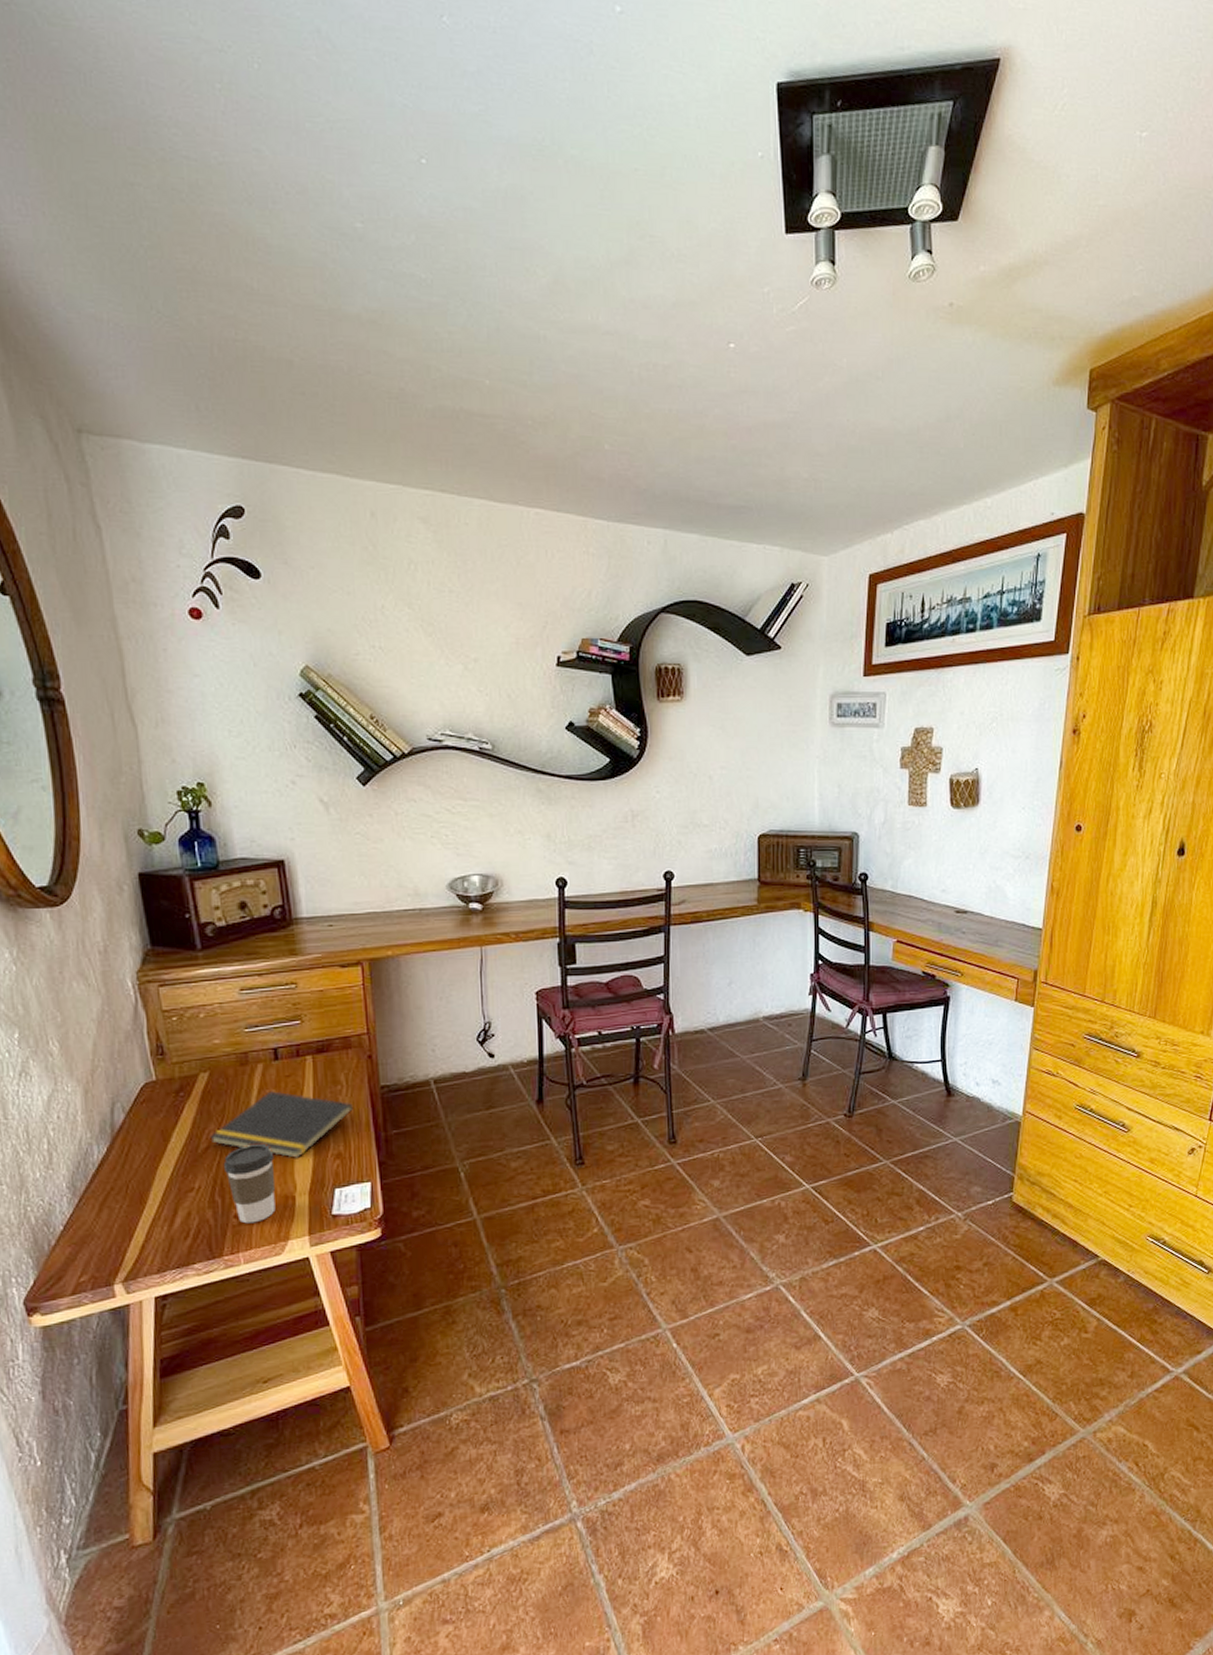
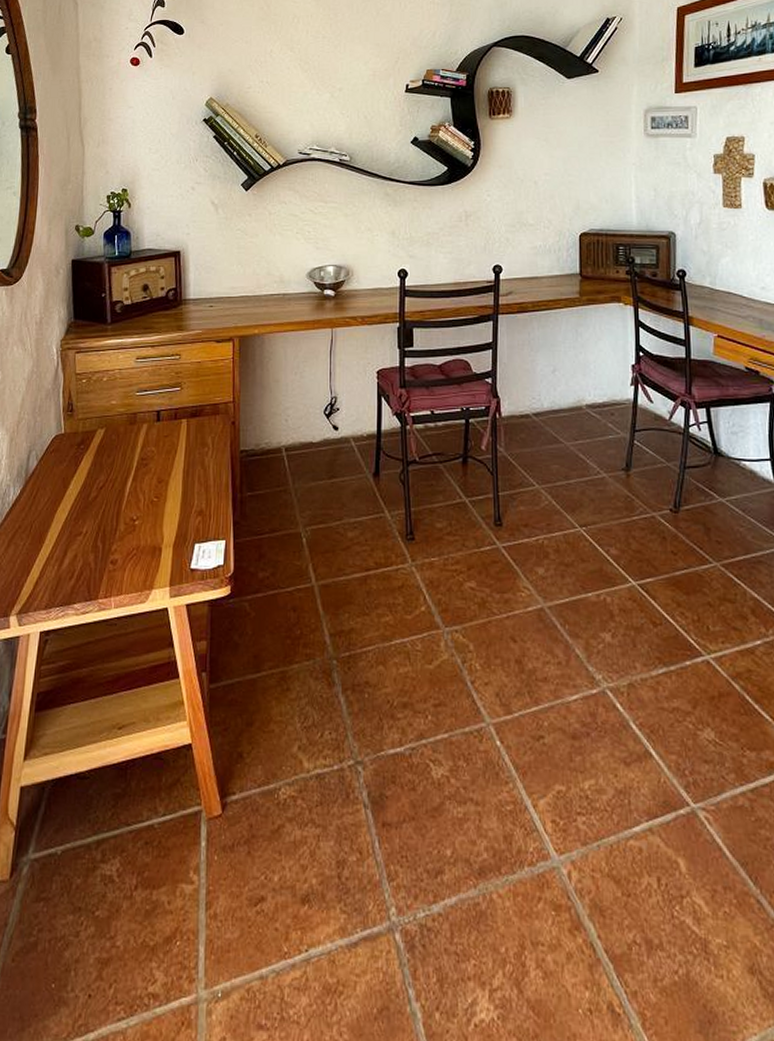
notepad: present [210,1091,353,1158] -> none [99,449,216,512]
coffee cup: present [223,1143,276,1224] -> none [107,496,148,570]

